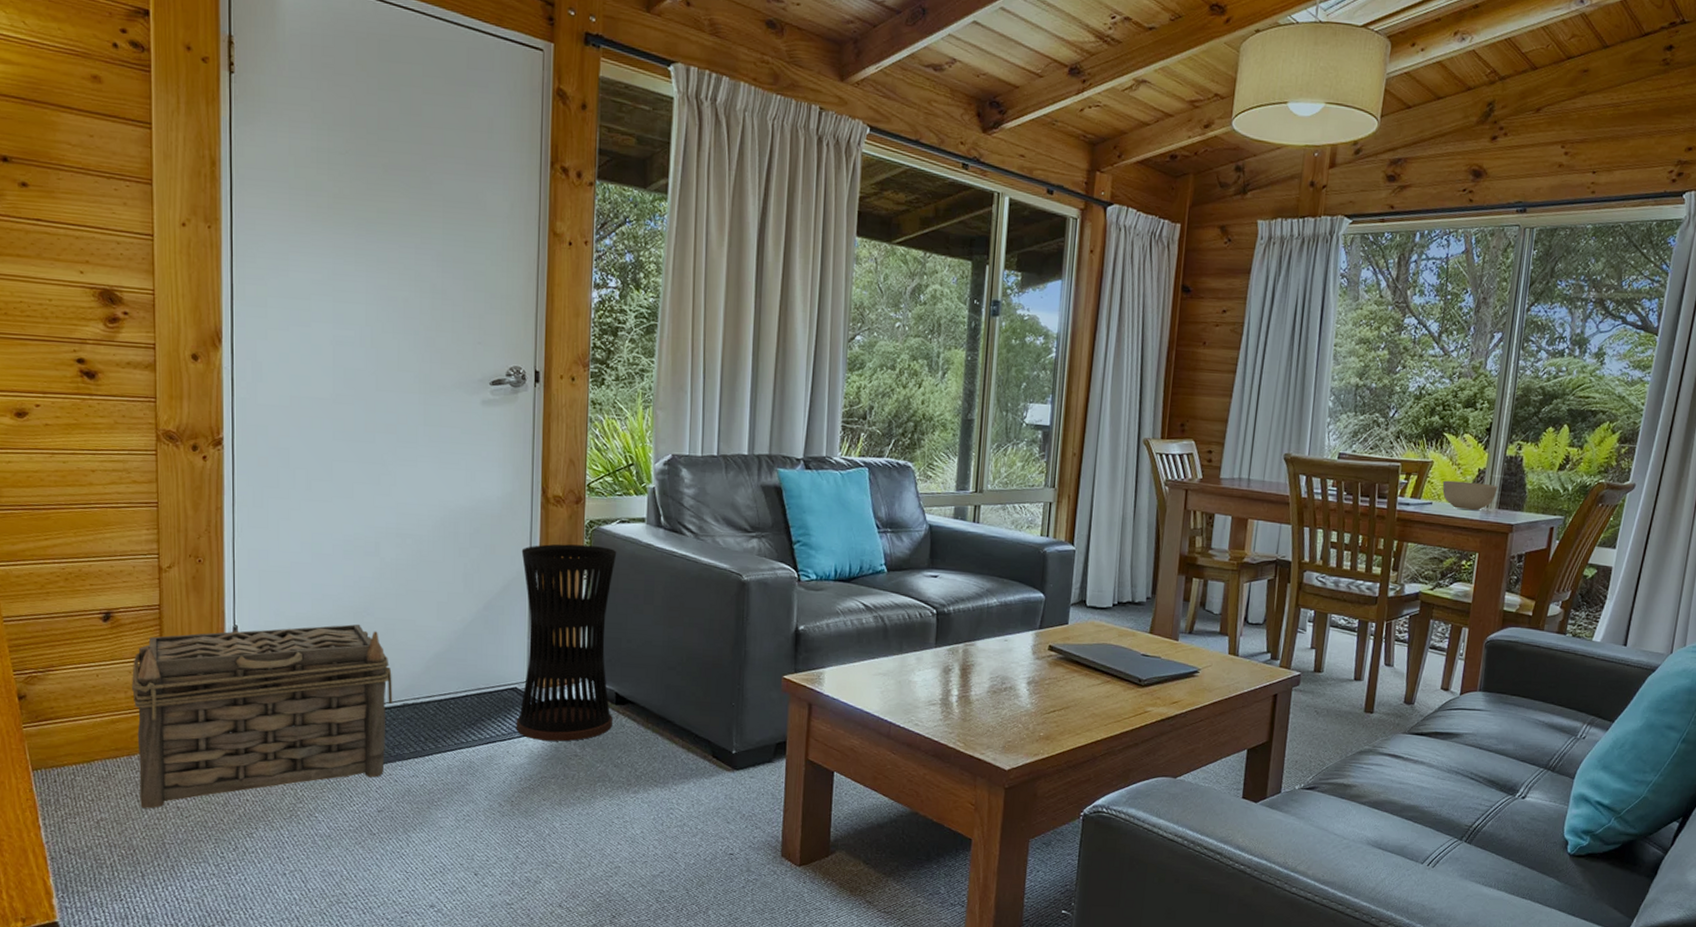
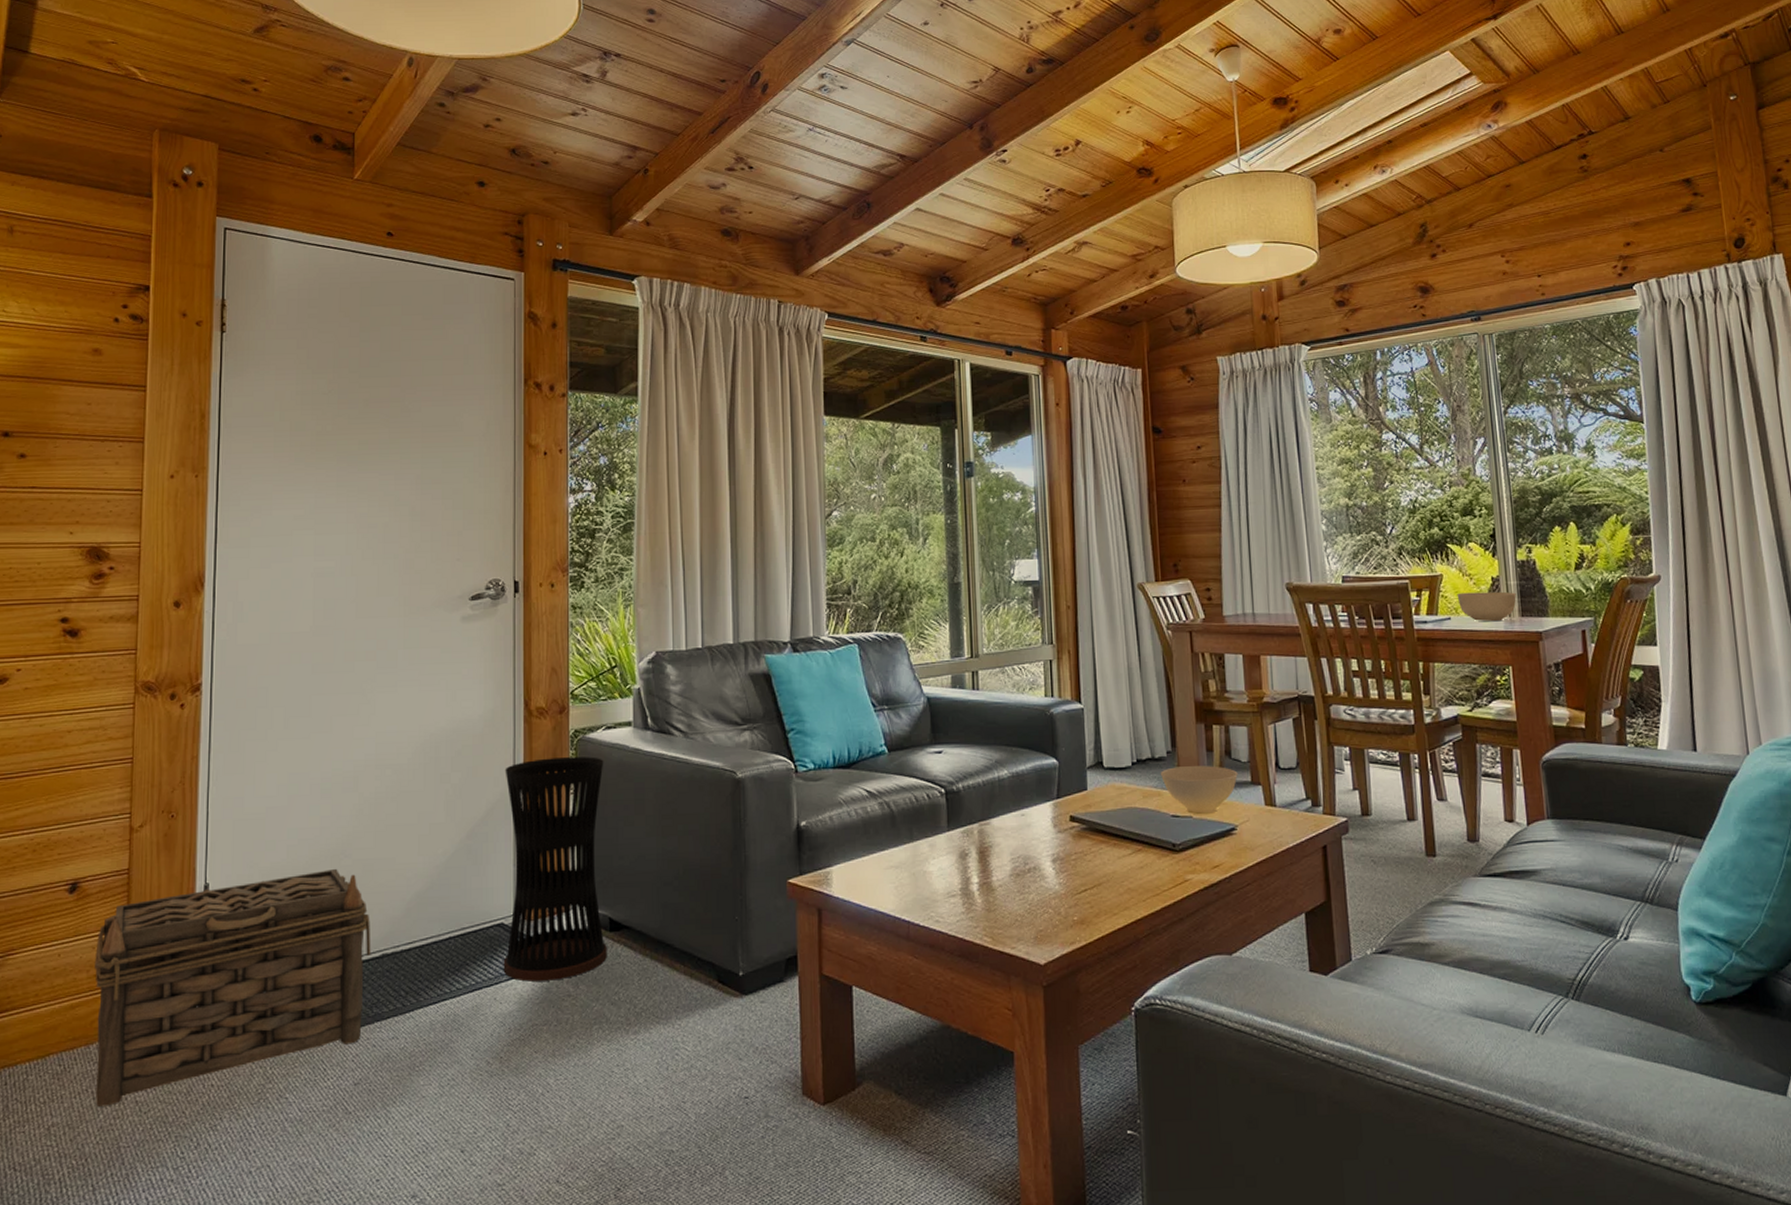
bowl: none [1137,612,1209,657] -> present [1160,765,1238,815]

